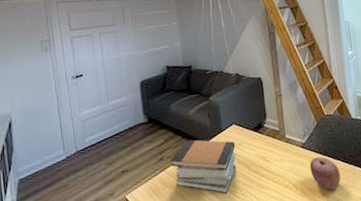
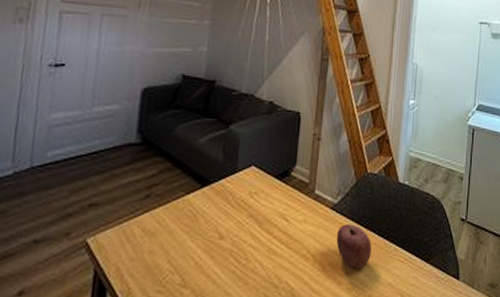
book stack: present [170,139,237,194] -> none [159,175,250,255]

